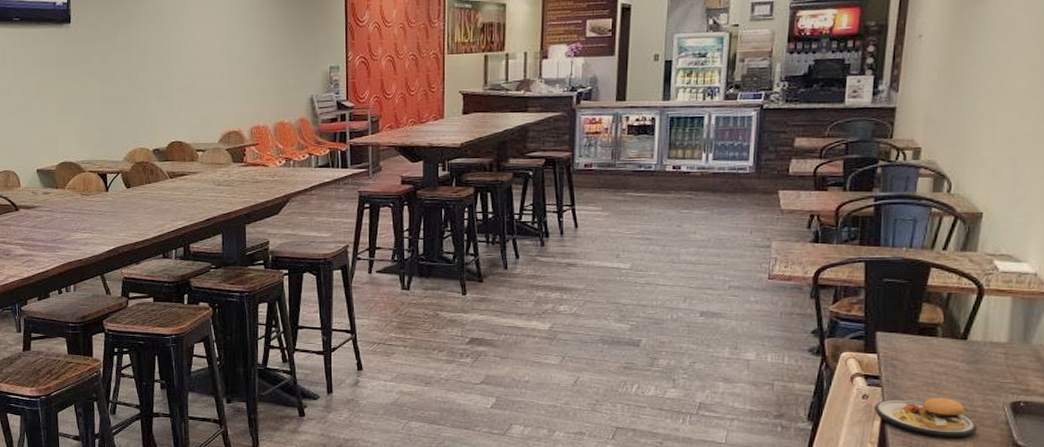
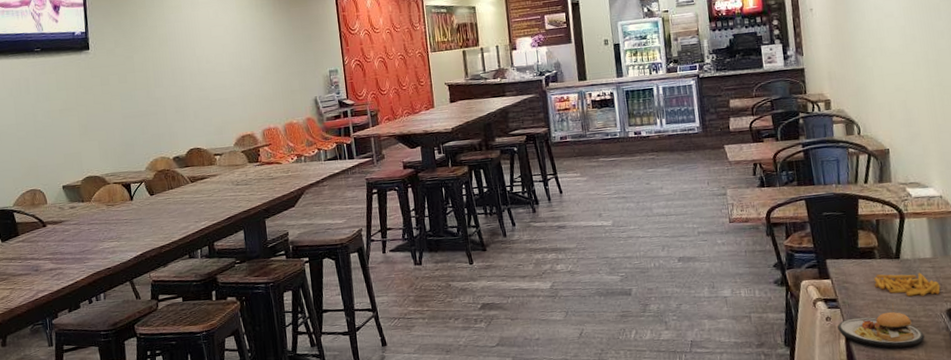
french fries: none [929,355,1010,384] -> present [874,273,941,297]

